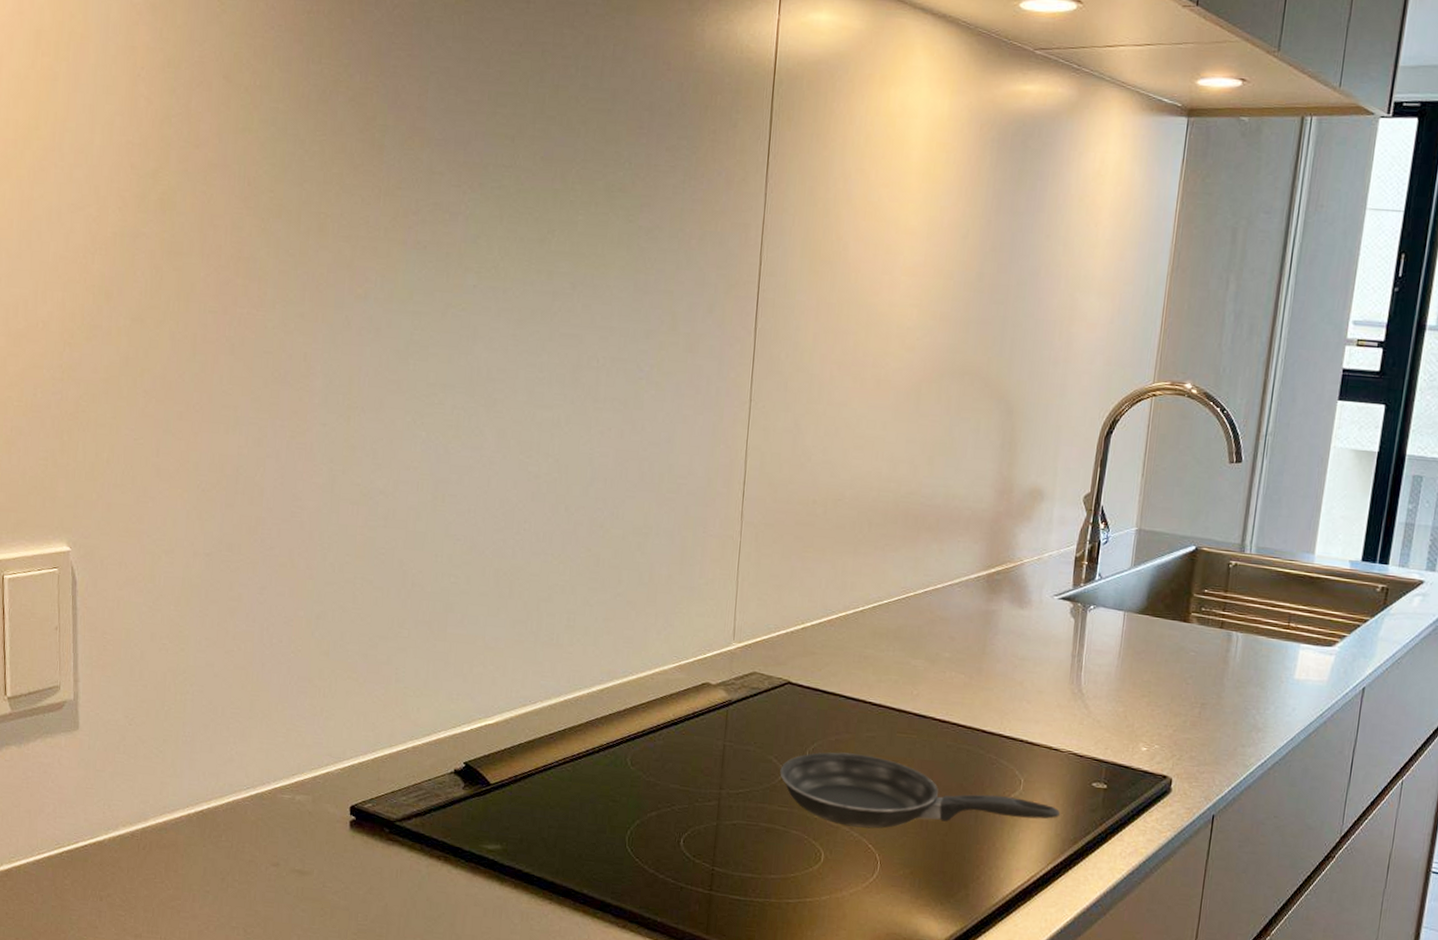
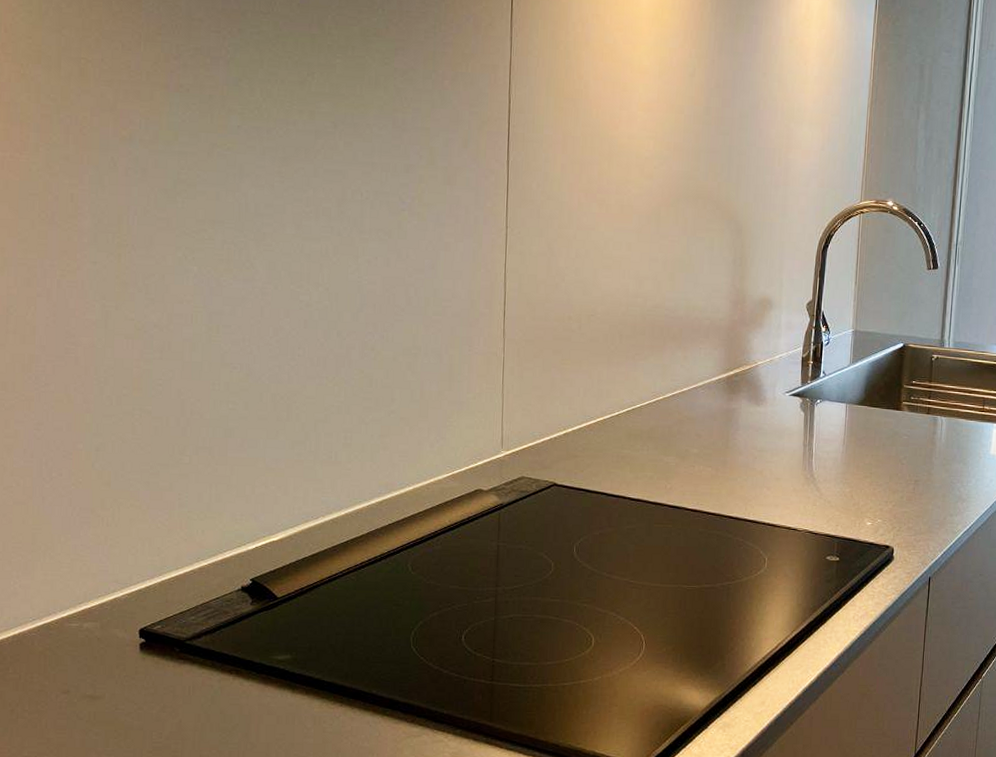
frying pan: present [780,752,1061,829] -> none [550,545,801,612]

